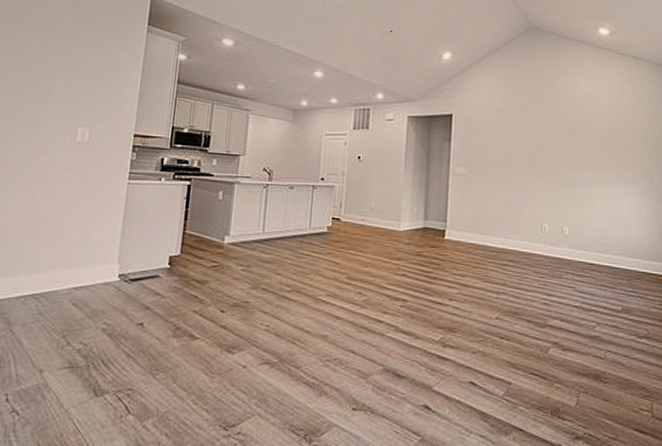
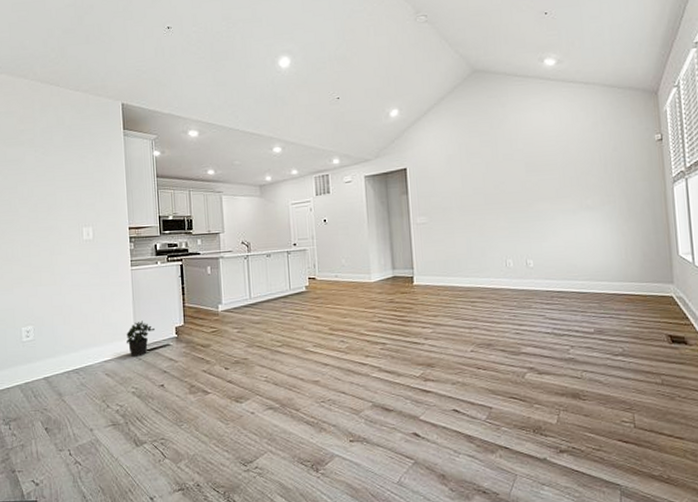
potted plant: none [106,244,145,287] -> present [126,320,156,357]

